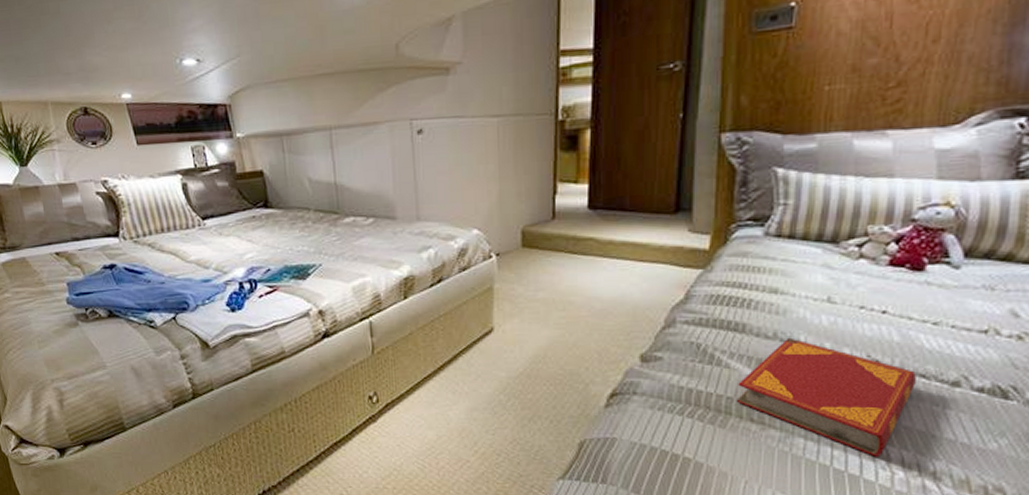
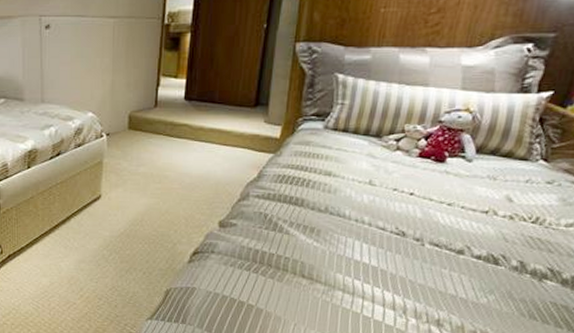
hardback book: present [736,337,916,457] -> none [292,211,432,307]

